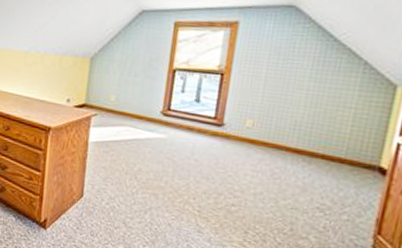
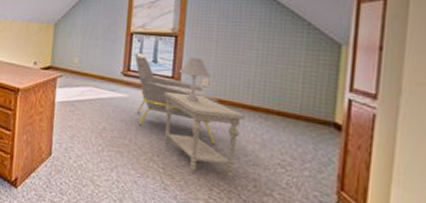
armchair: none [174,91,262,188] -> present [134,53,219,145]
side table: none [201,133,288,224] -> present [163,92,245,180]
table lamp: none [222,97,256,145] -> present [178,57,211,103]

